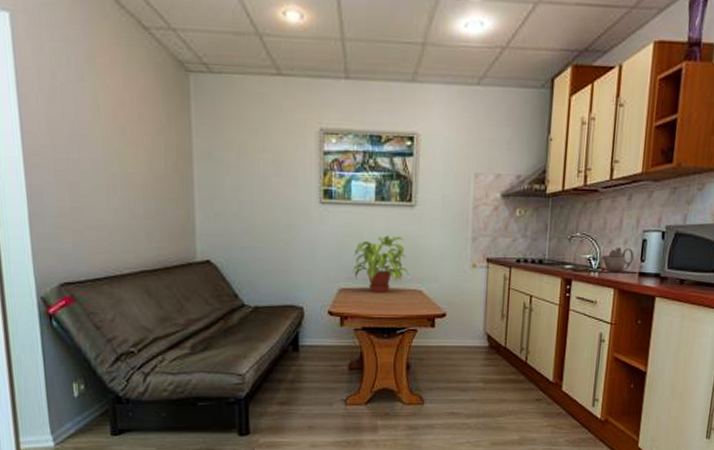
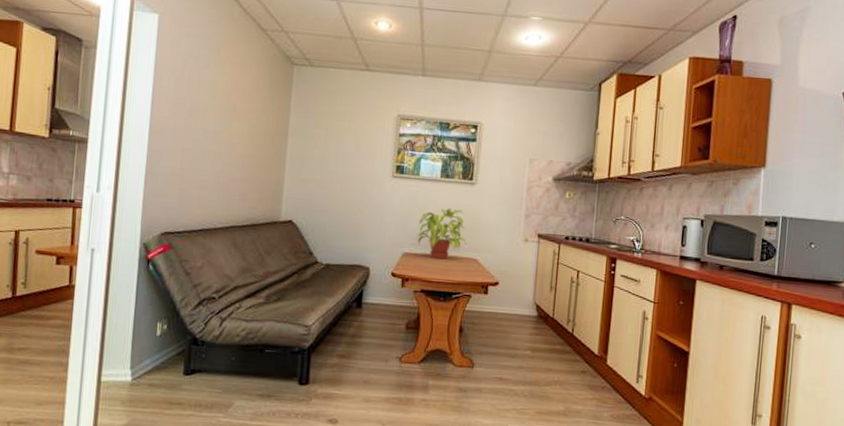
teapot: present [601,247,635,272] -> none [644,231,676,254]

